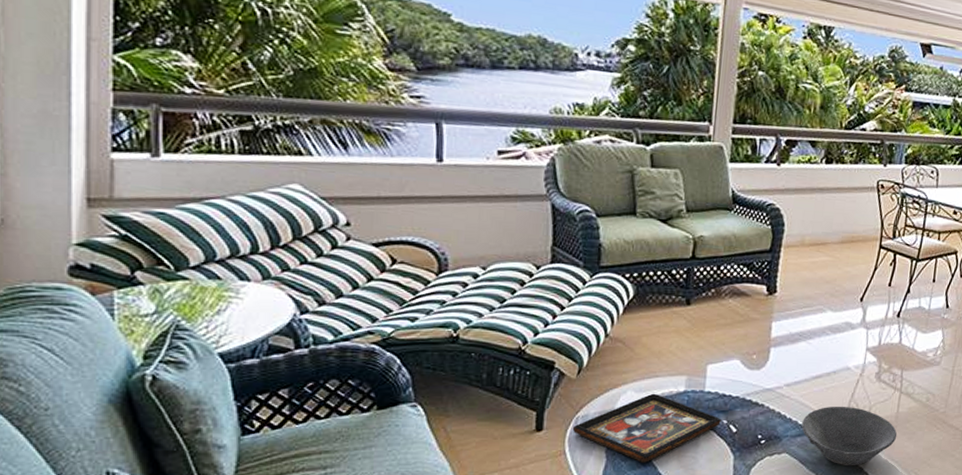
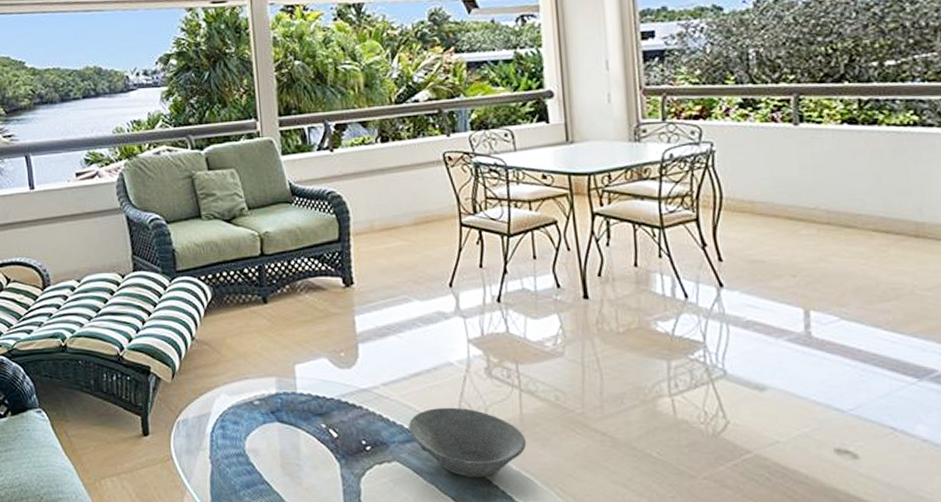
decorative tray: present [572,393,721,463] -> none [175,396,319,469]

